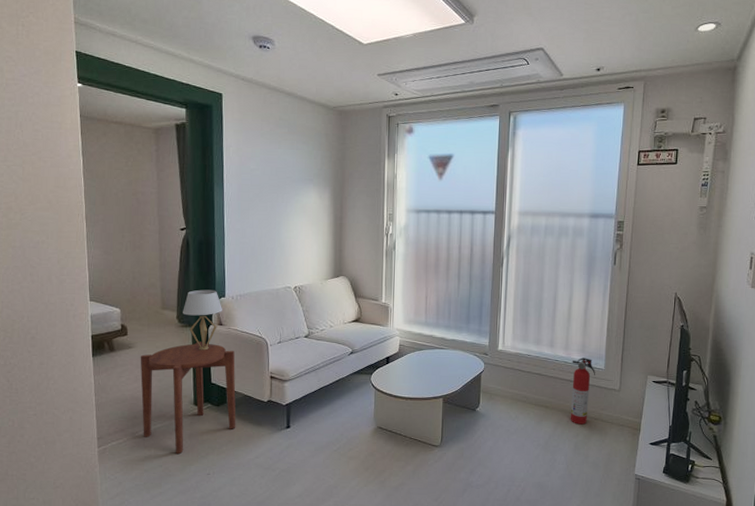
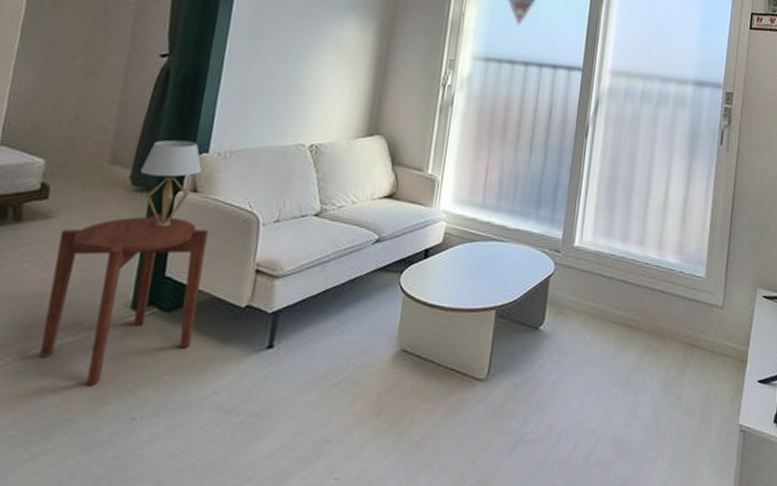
fire extinguisher: present [570,358,595,425] -> none [660,261,694,353]

